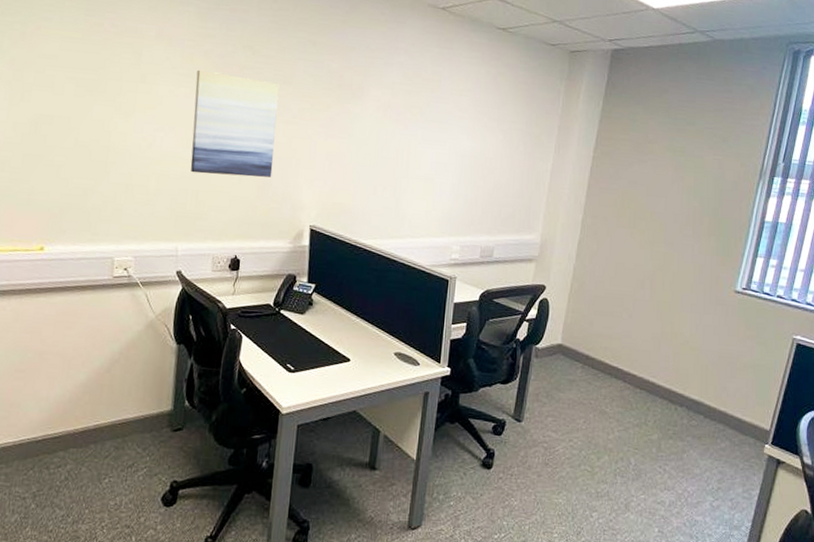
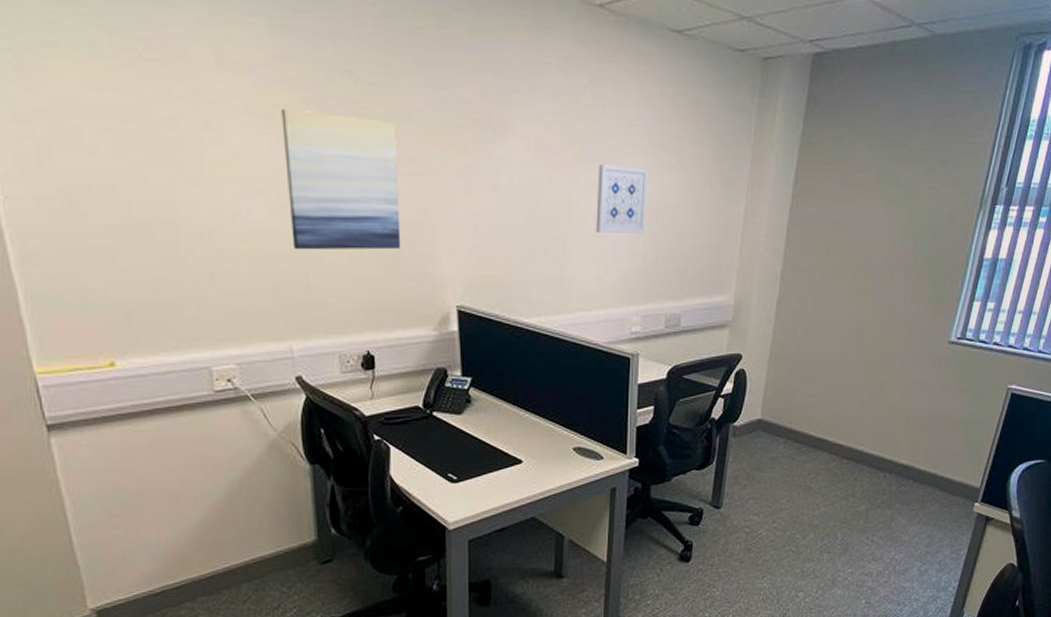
wall art: none [427,124,473,179] -> present [596,164,648,234]

